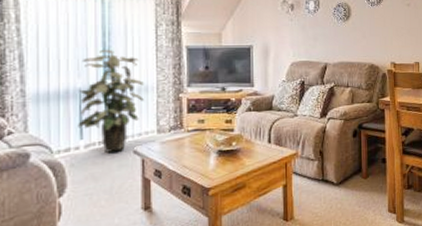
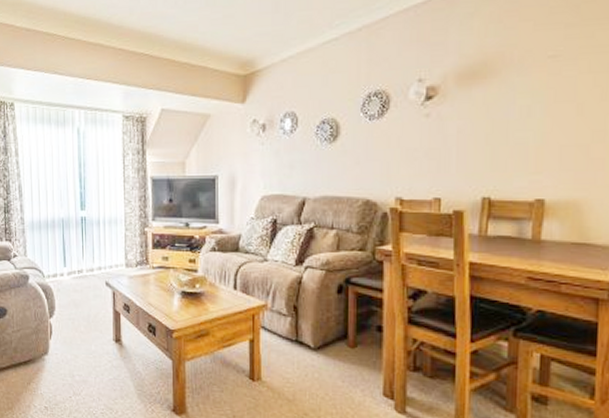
indoor plant: present [78,49,144,153] -> none [62,180,114,282]

